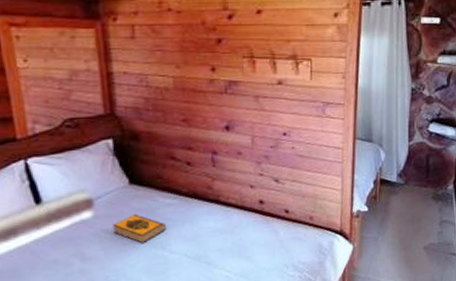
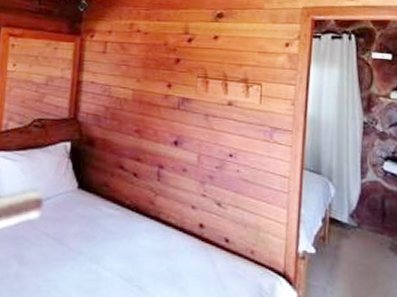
hardback book: present [113,214,166,244] -> none [54,221,104,255]

